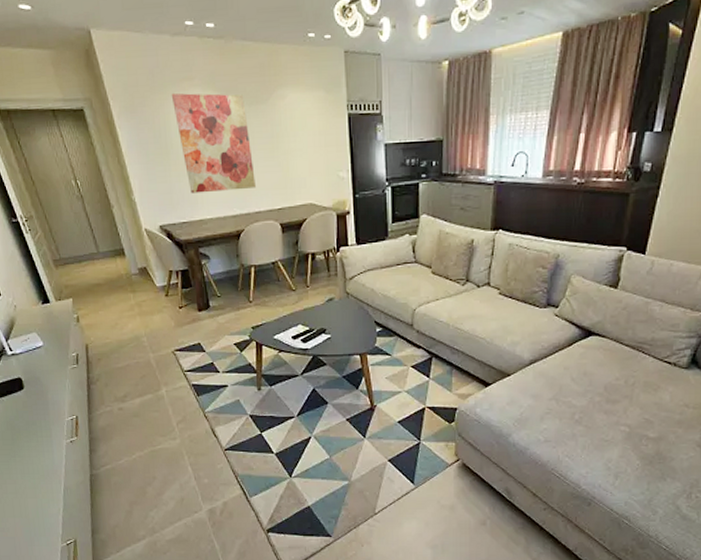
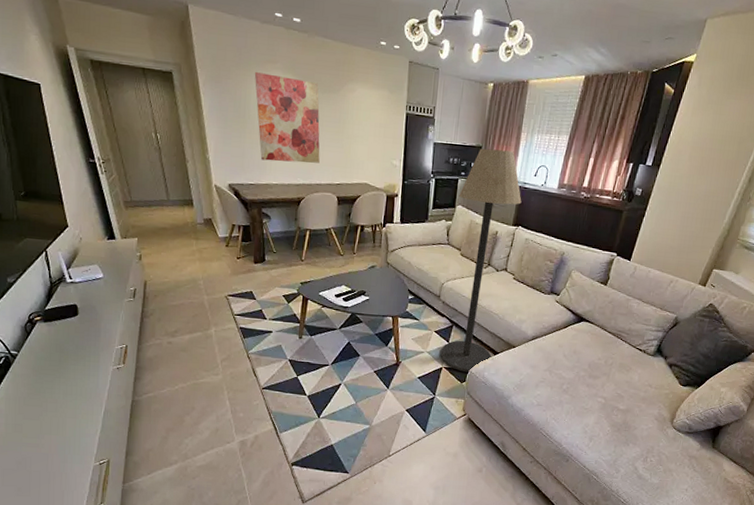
floor lamp: none [421,140,499,410] -> present [440,148,522,373]

